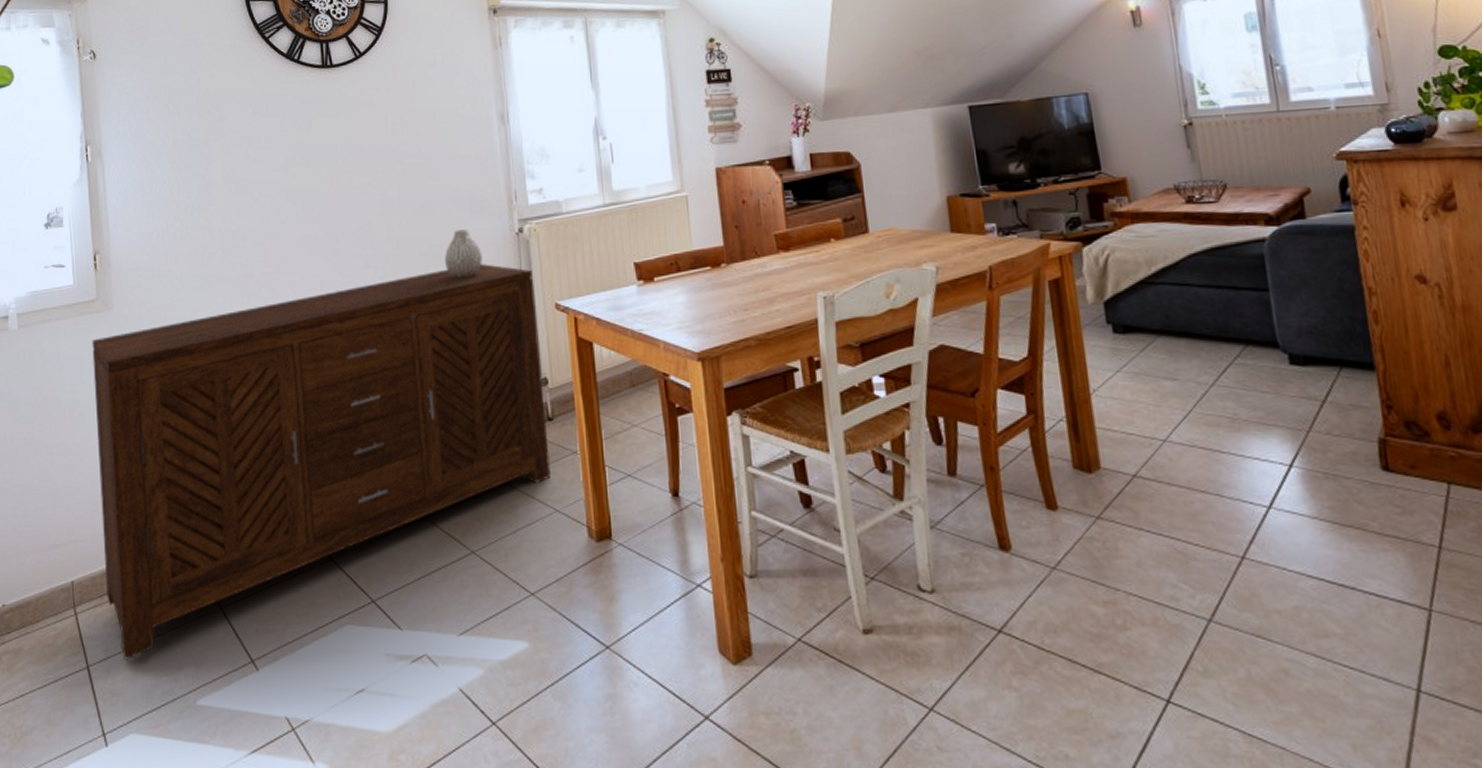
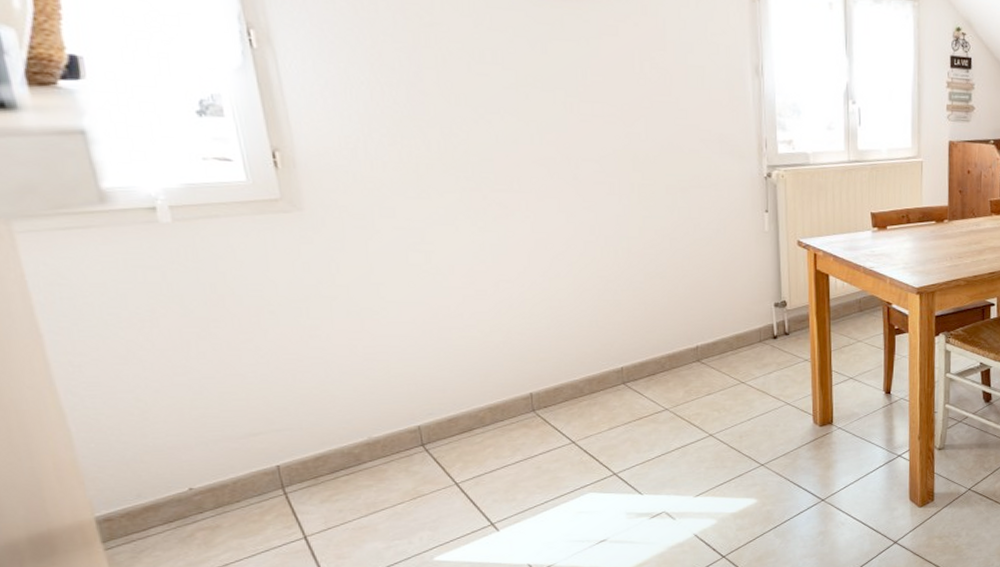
sideboard: present [92,264,550,660] -> none [279,201,784,530]
vase: present [444,229,483,279] -> none [692,168,730,213]

